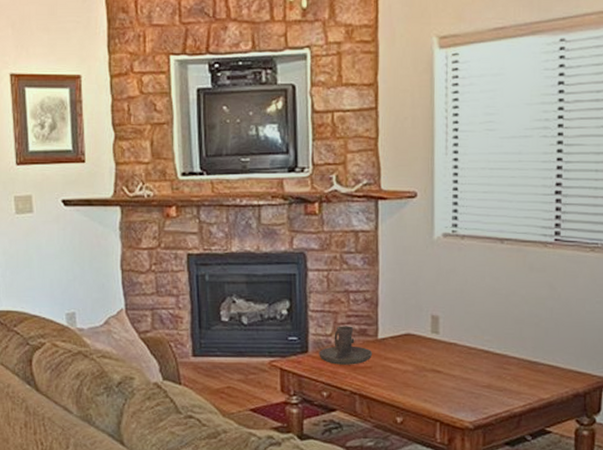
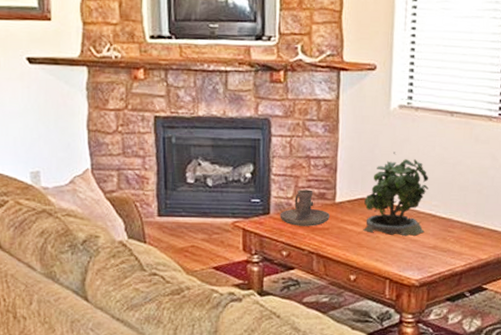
potted plant: none [409,283,479,375] -> present [363,152,429,237]

